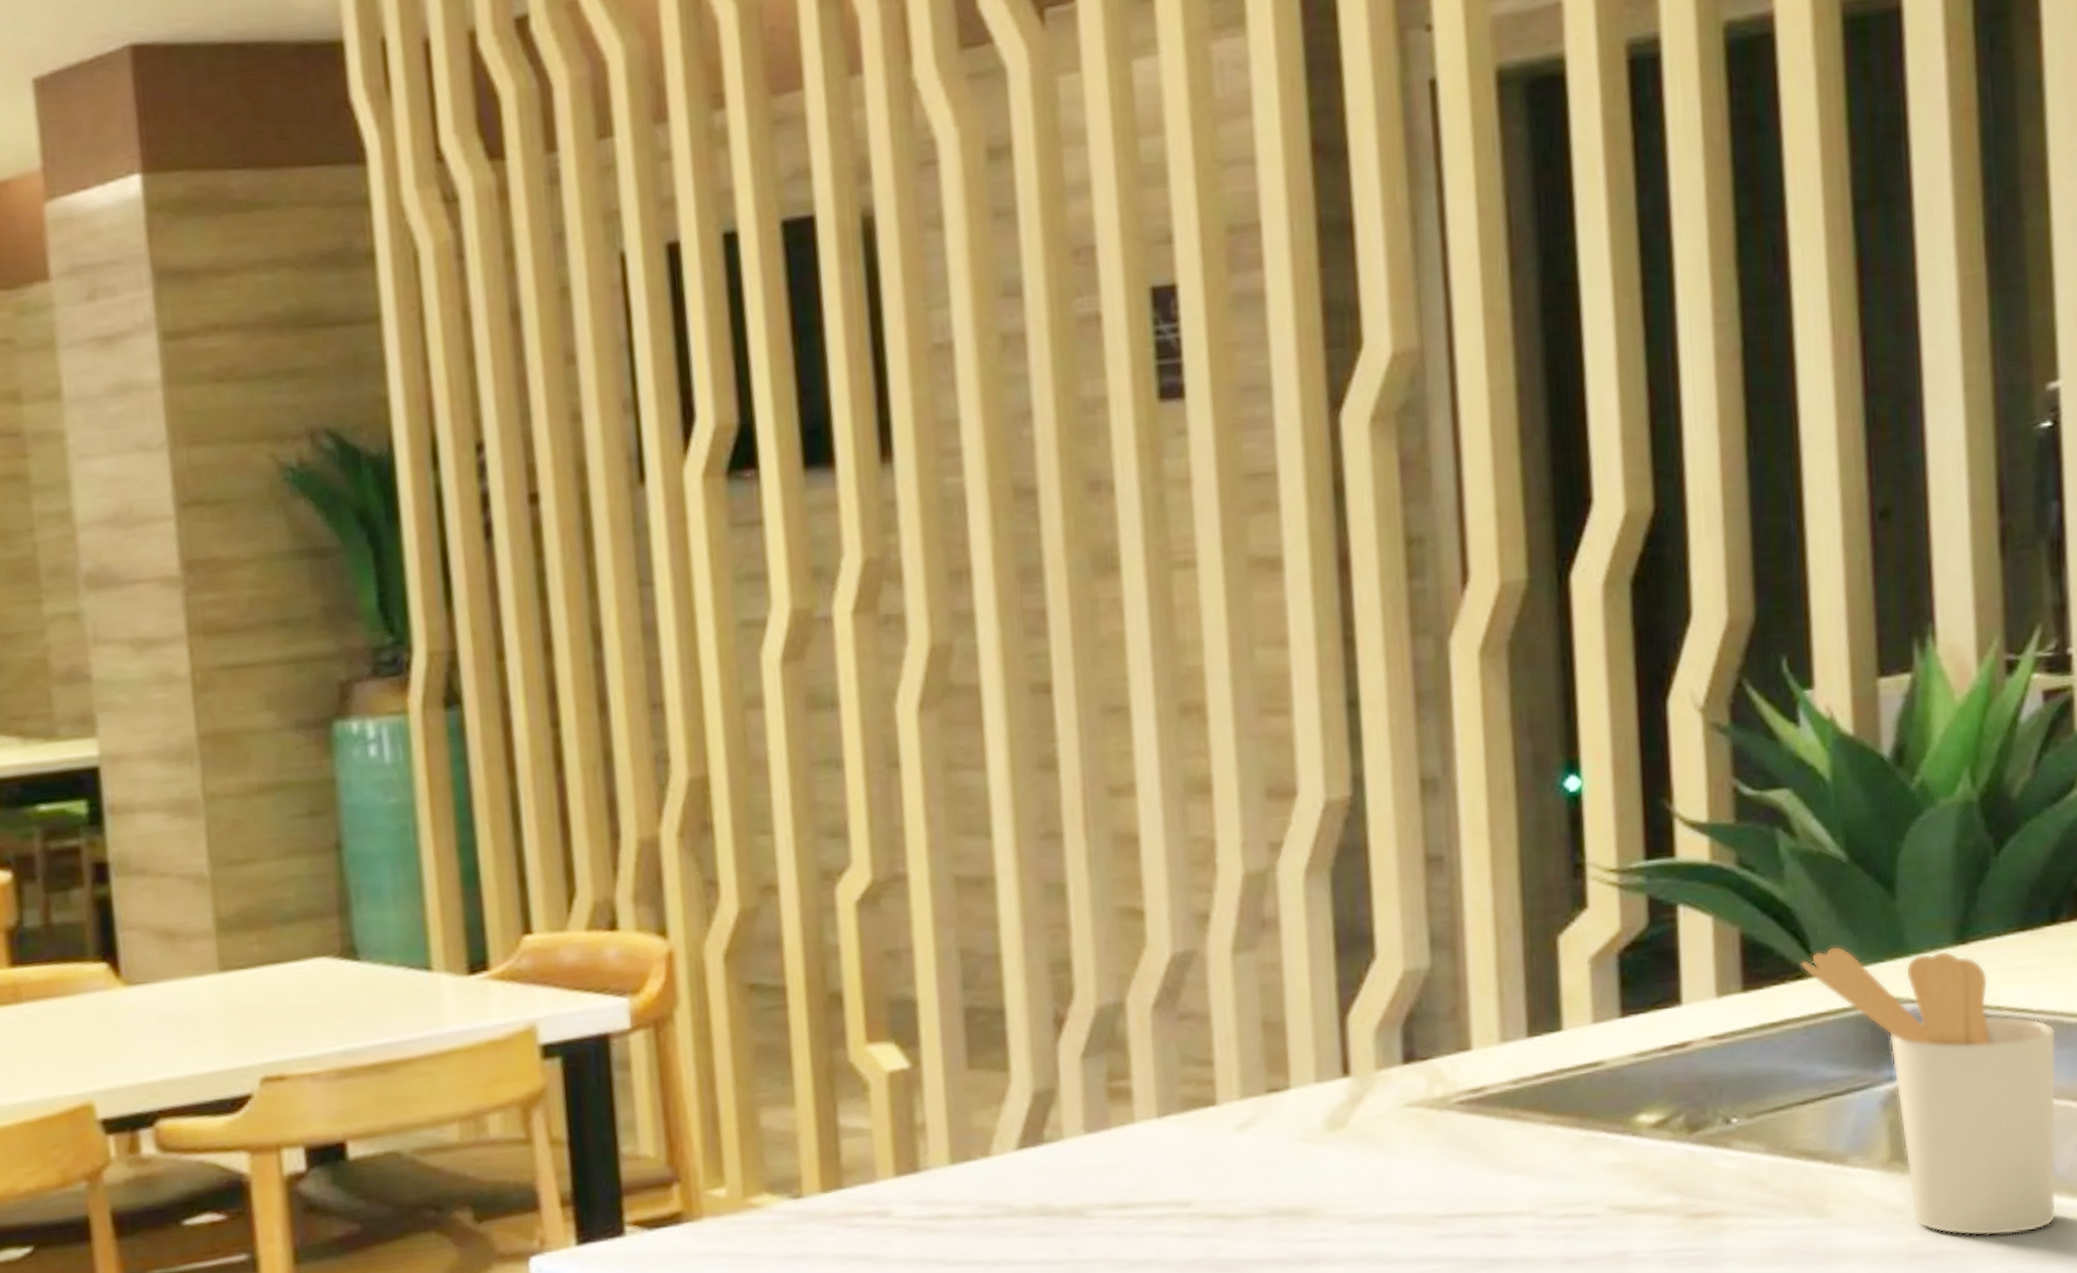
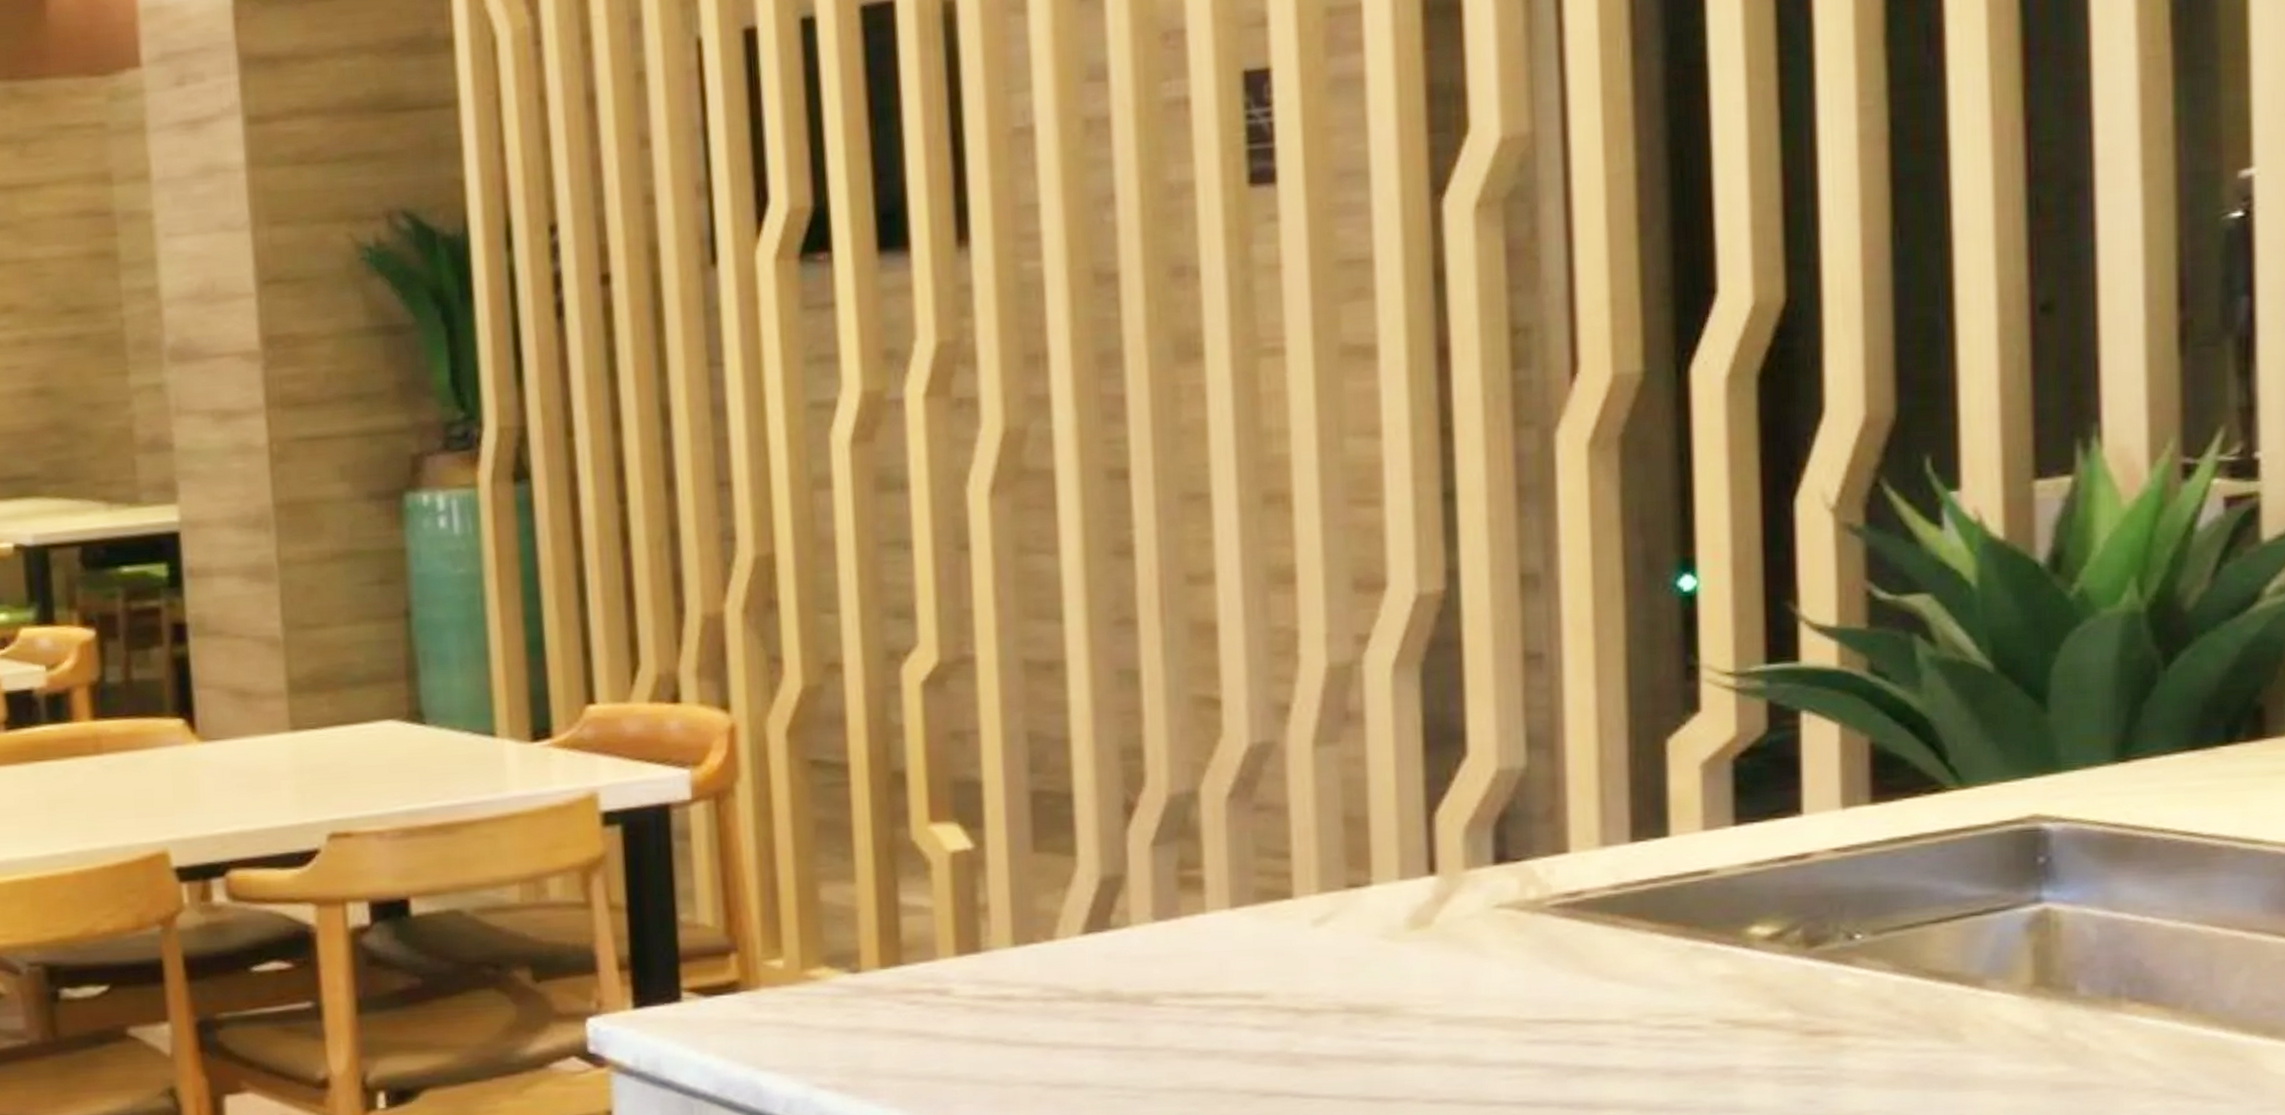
utensil holder: present [1801,945,2057,1236] -> none [1938,759,2229,1070]

